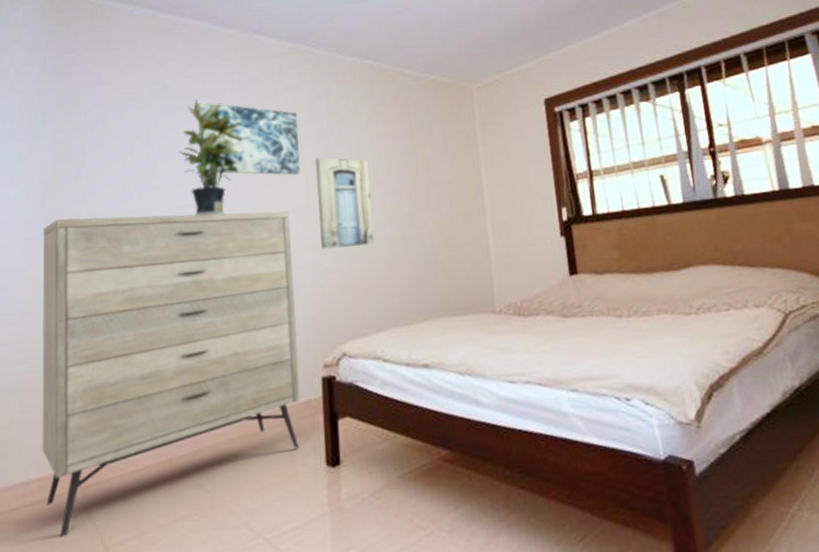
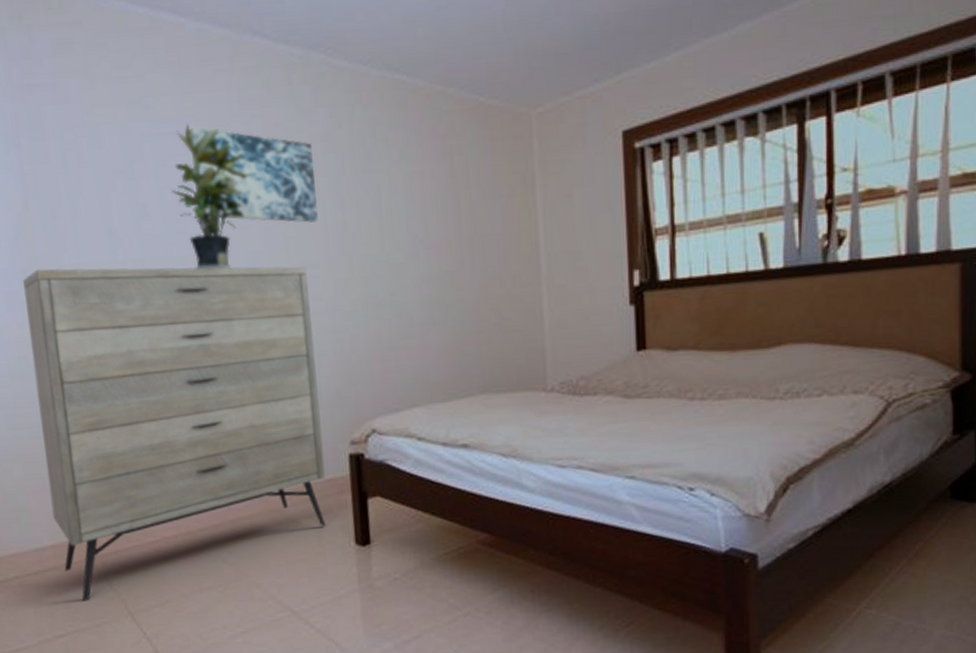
wall art: present [314,157,374,249] -> none [335,201,407,312]

